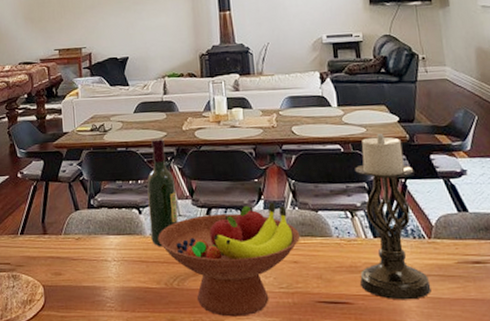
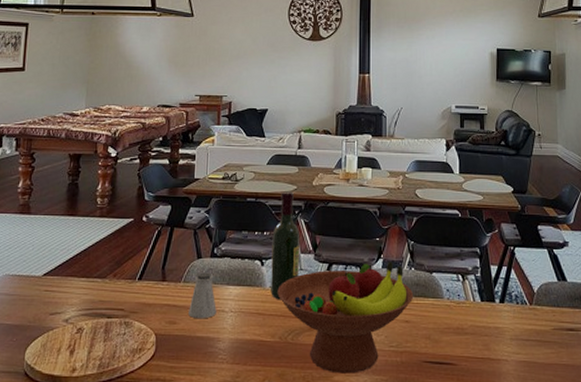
saltshaker: none [72,223,100,269] -> present [188,272,217,319]
candle holder: present [355,134,432,300] -> none [464,202,529,363]

